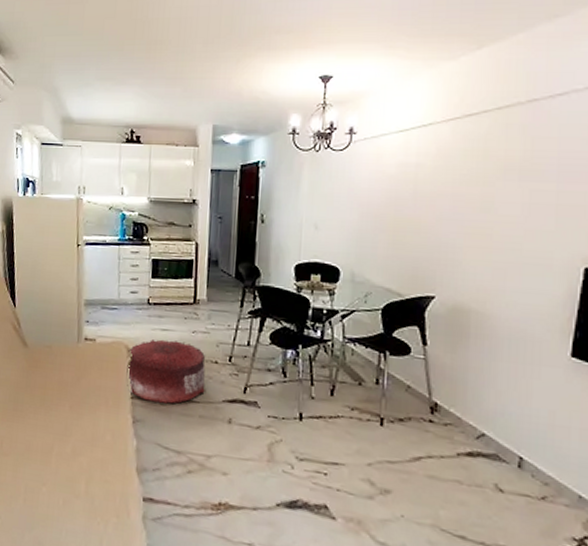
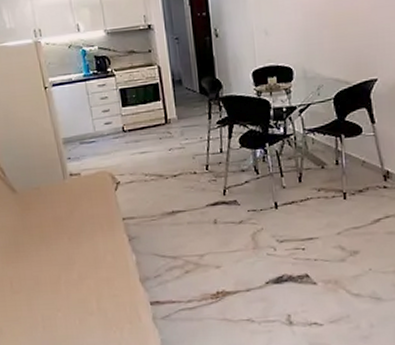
pouf: present [126,339,206,404] -> none [113,160,189,219]

